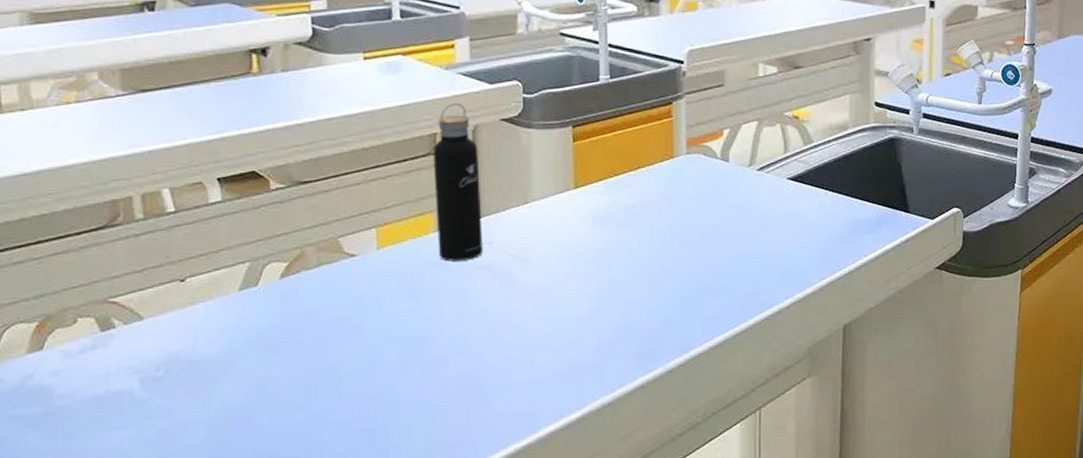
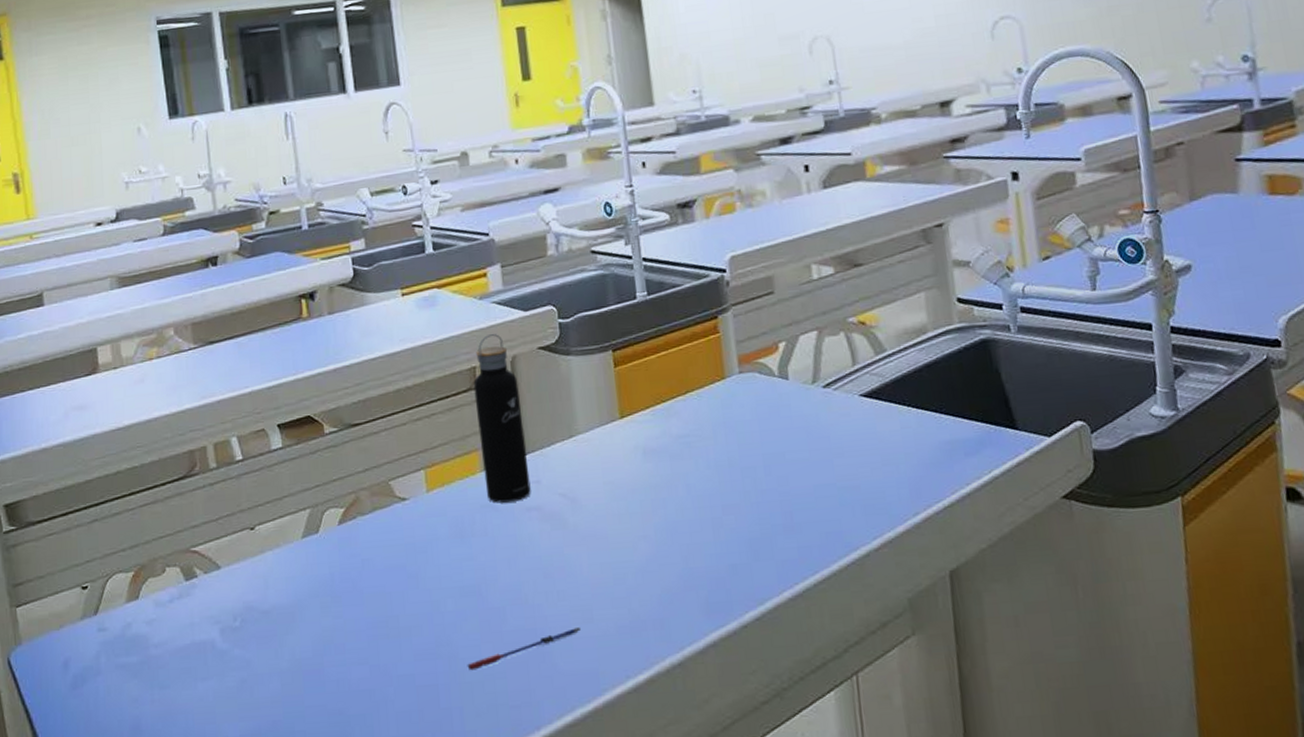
pen: none [407,374,520,414] -> present [467,627,580,671]

